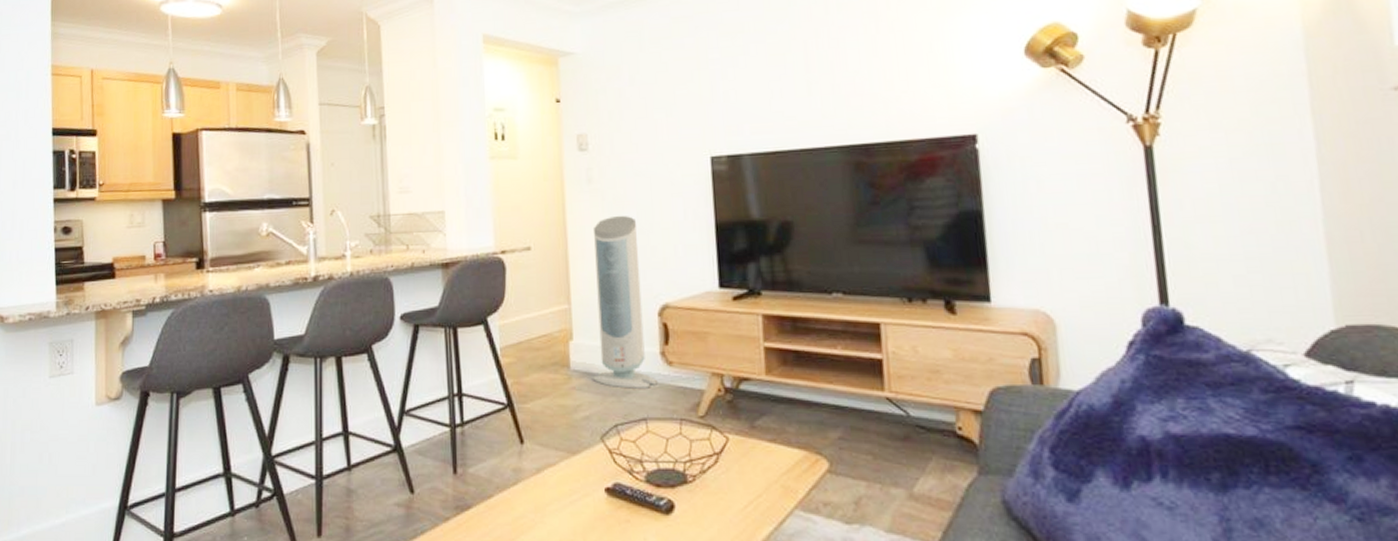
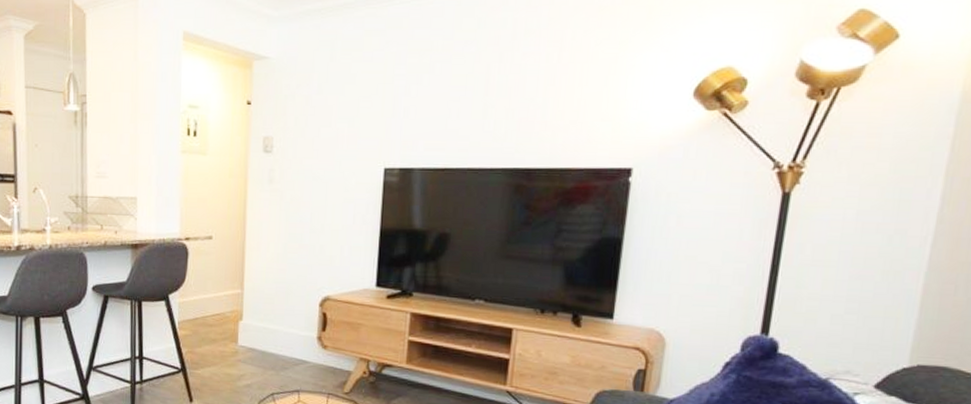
air purifier: present [592,215,657,389] -> none [257,214,312,366]

